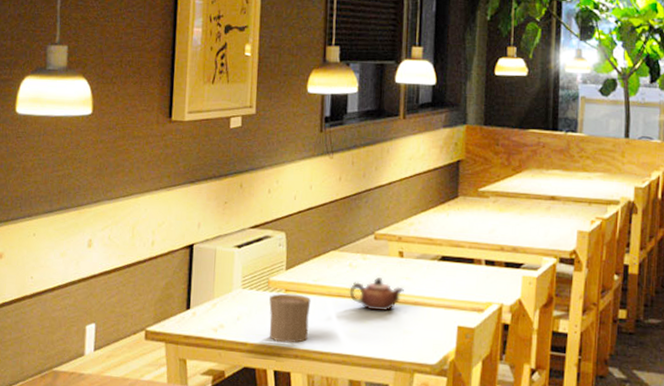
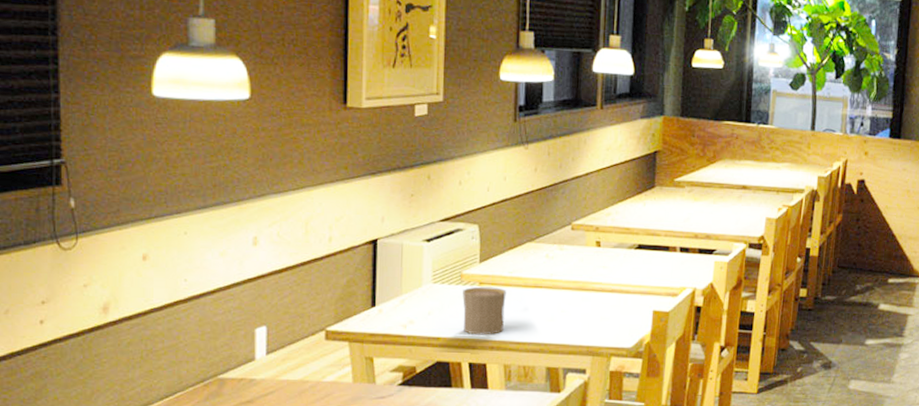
teapot: present [349,277,404,312] -> none [546,267,601,300]

